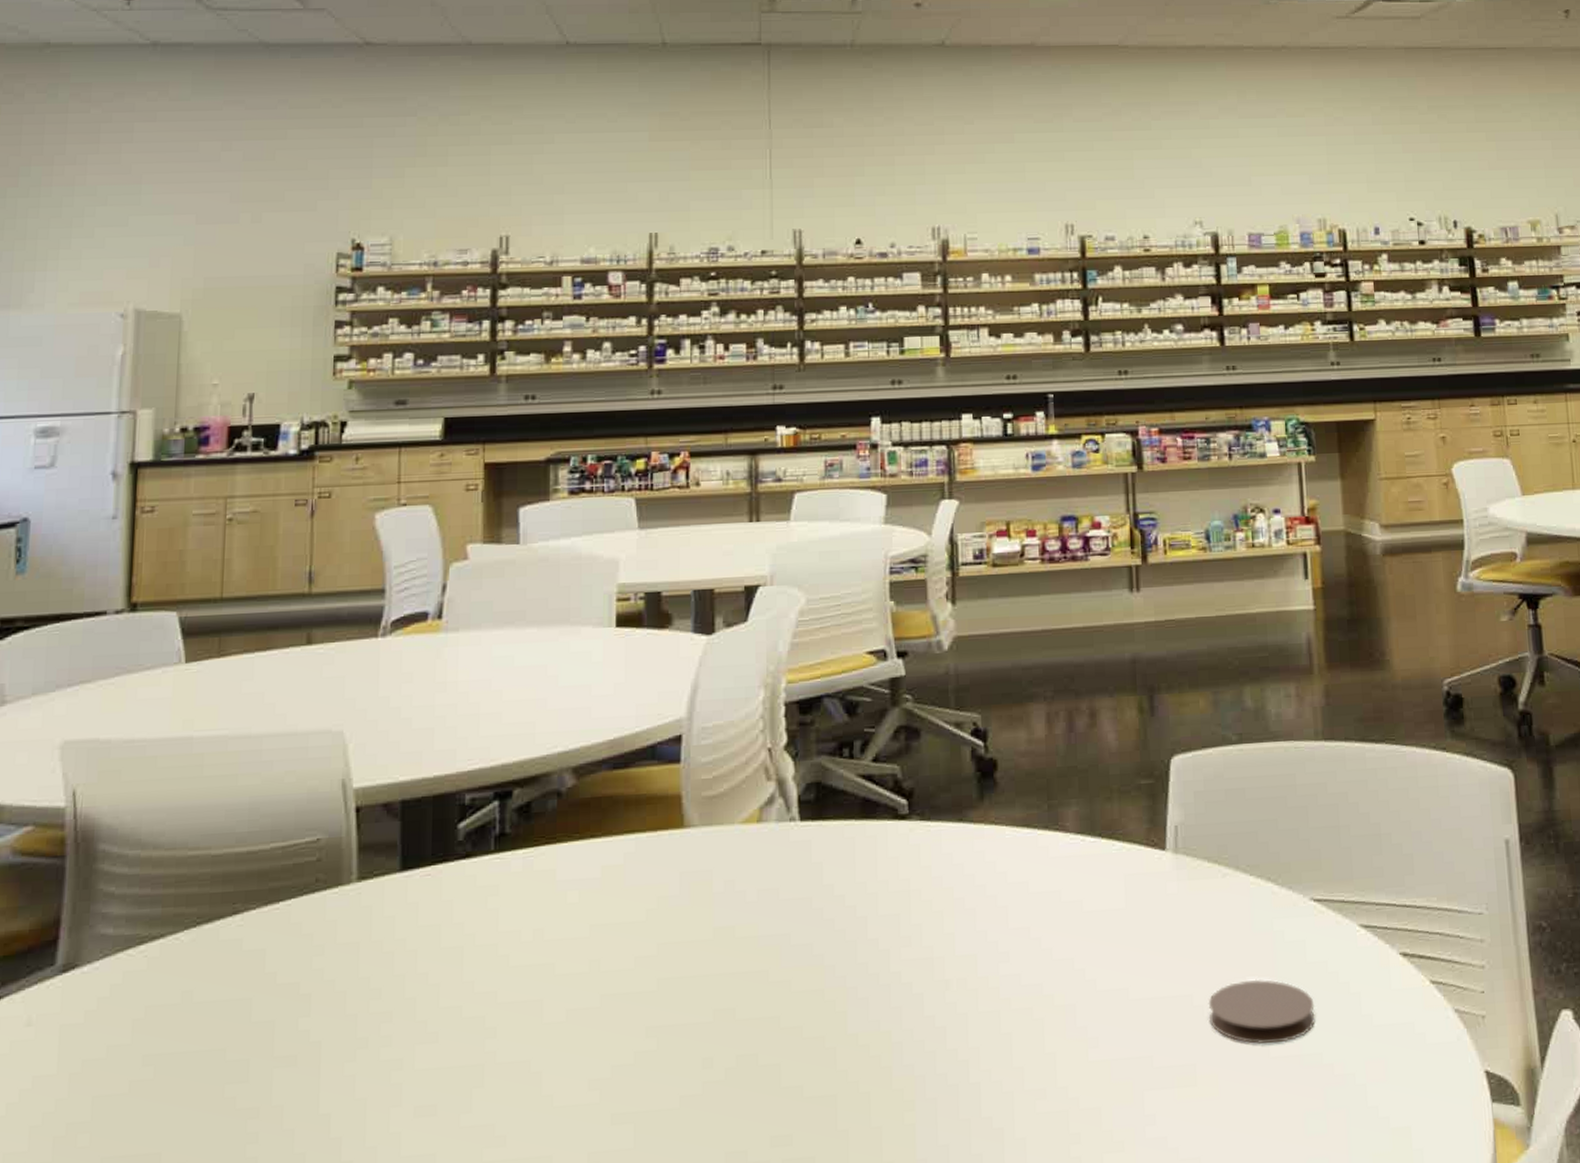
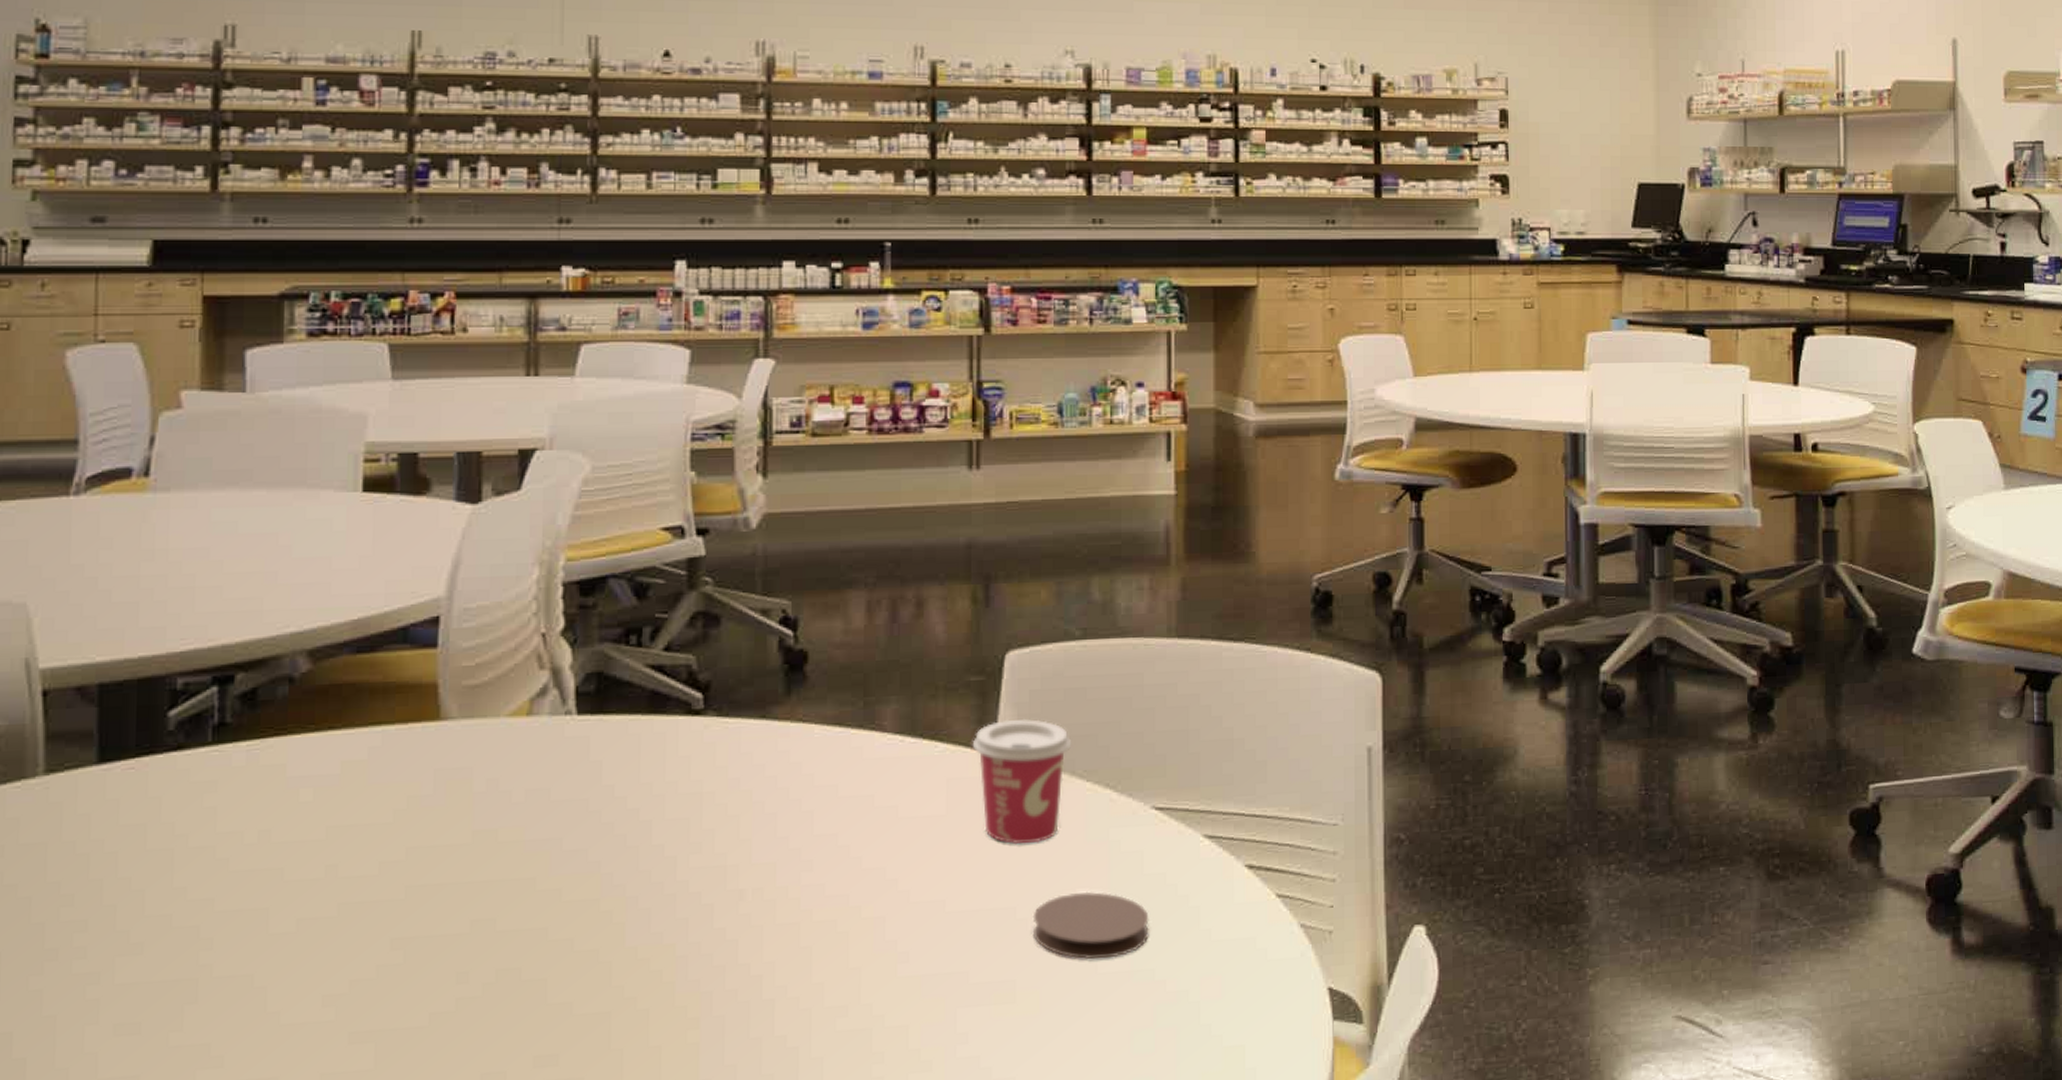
cup: none [1145,818,1235,936] -> present [972,718,1072,845]

